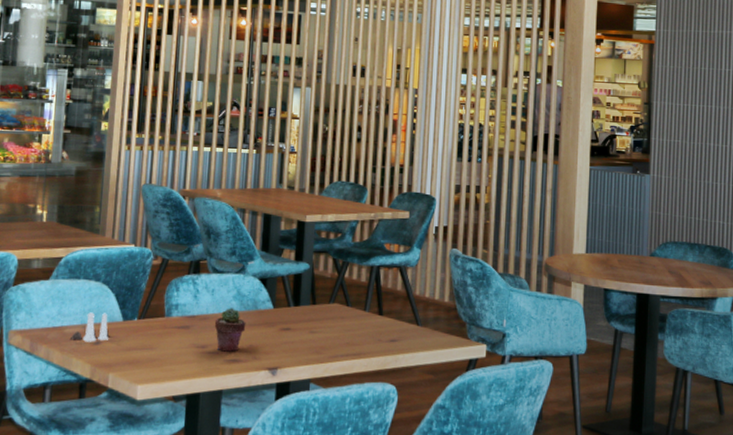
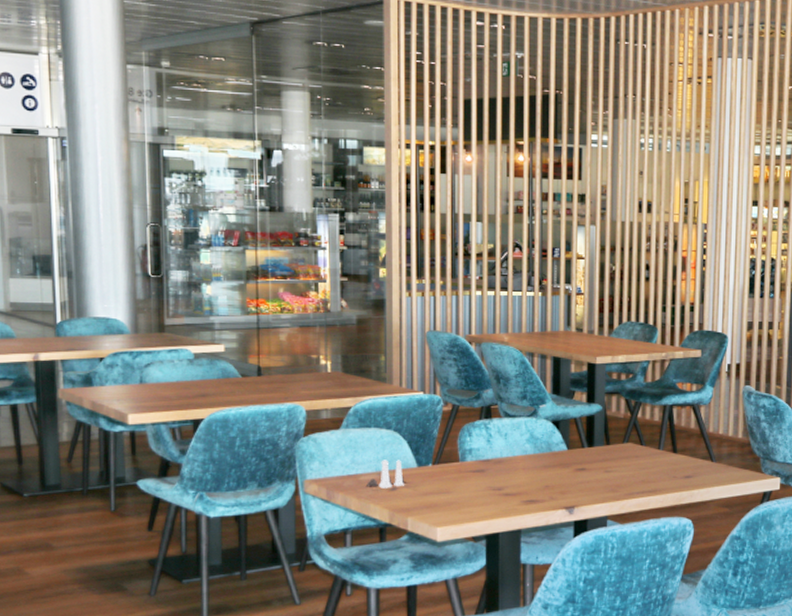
potted succulent: present [214,308,246,352] -> none [509,451,541,493]

